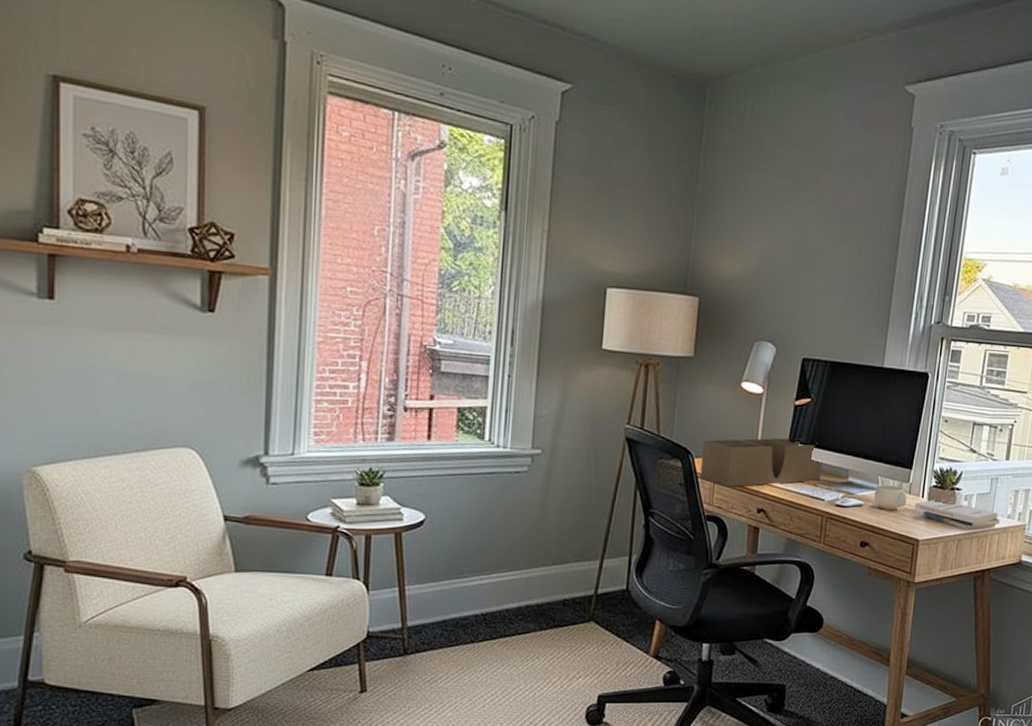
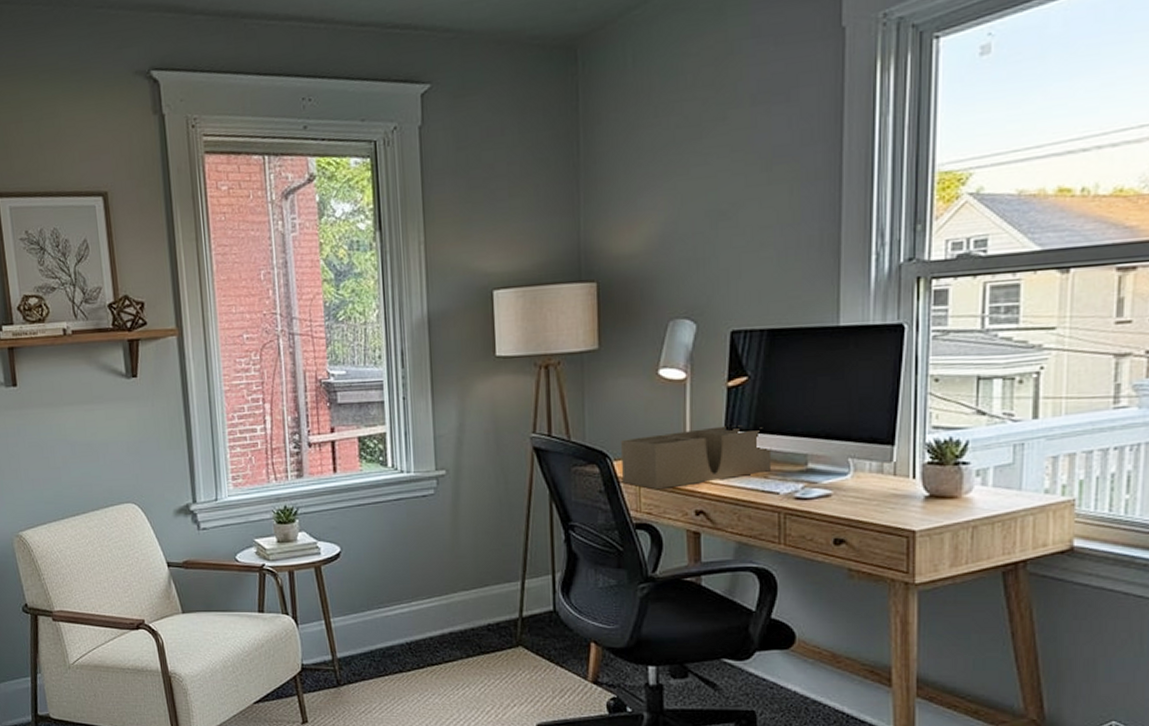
mug: present [873,484,907,510] -> none [845,467,892,498]
books: present [915,499,1000,530] -> none [905,478,1034,514]

